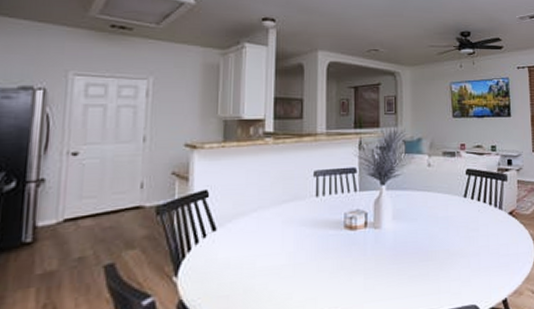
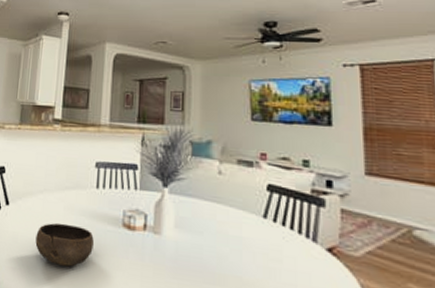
bowl: none [251,237,316,280] -> present [35,222,94,267]

